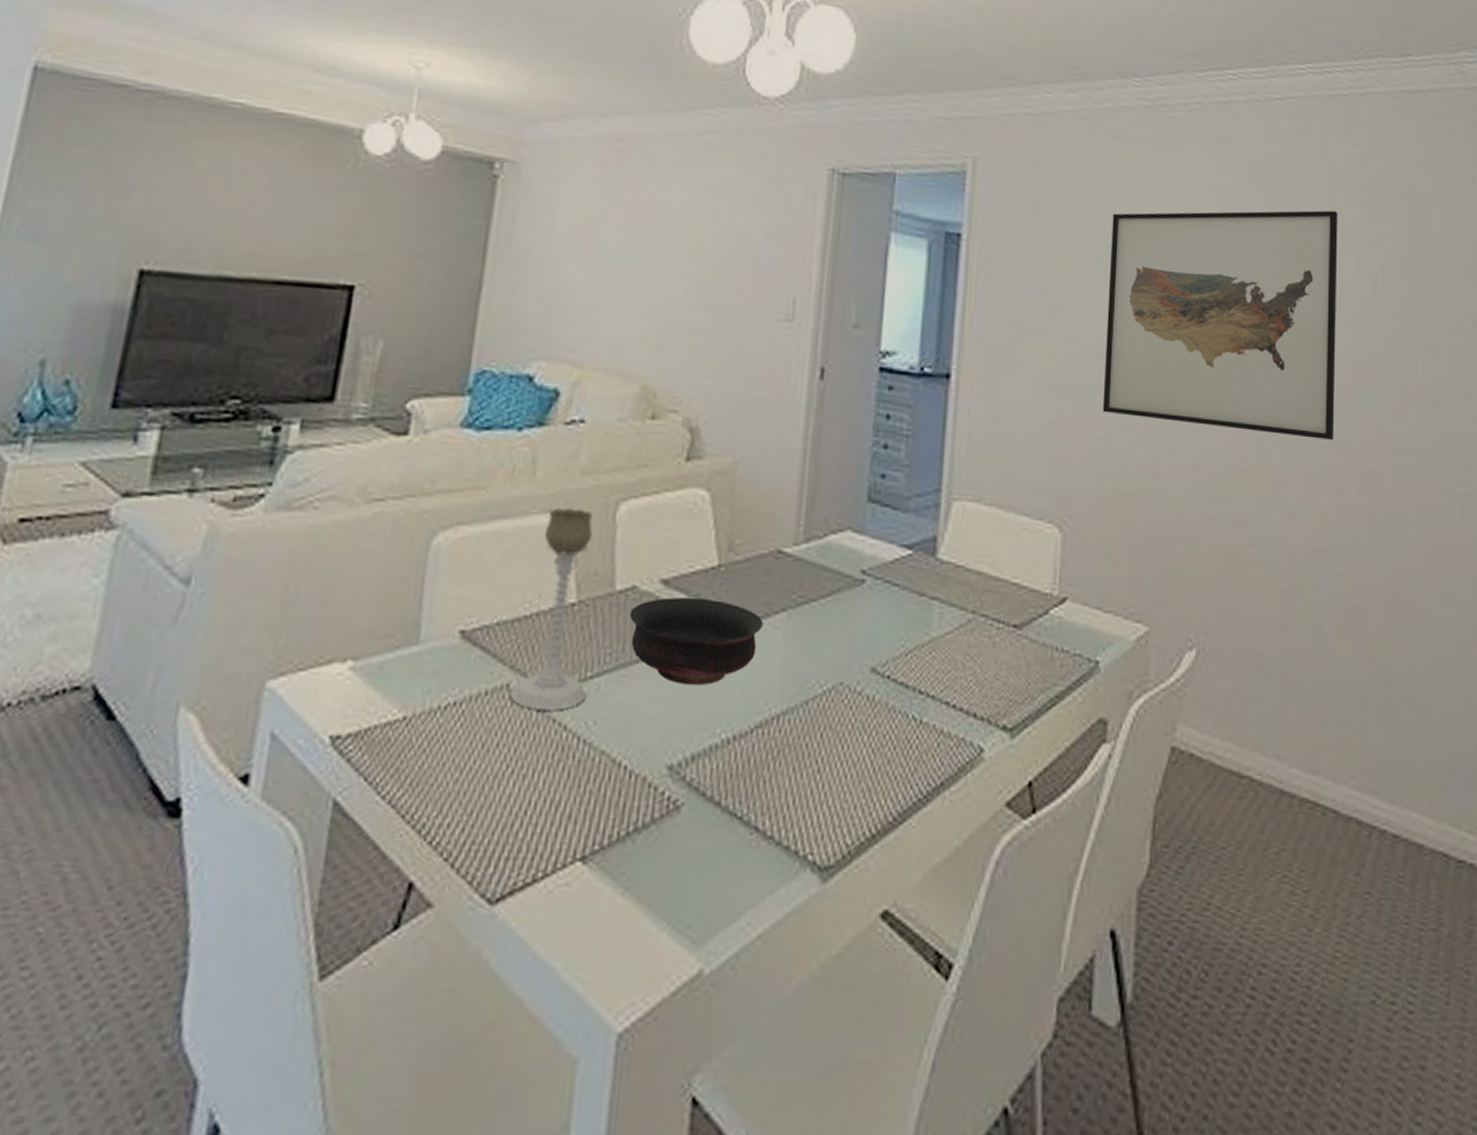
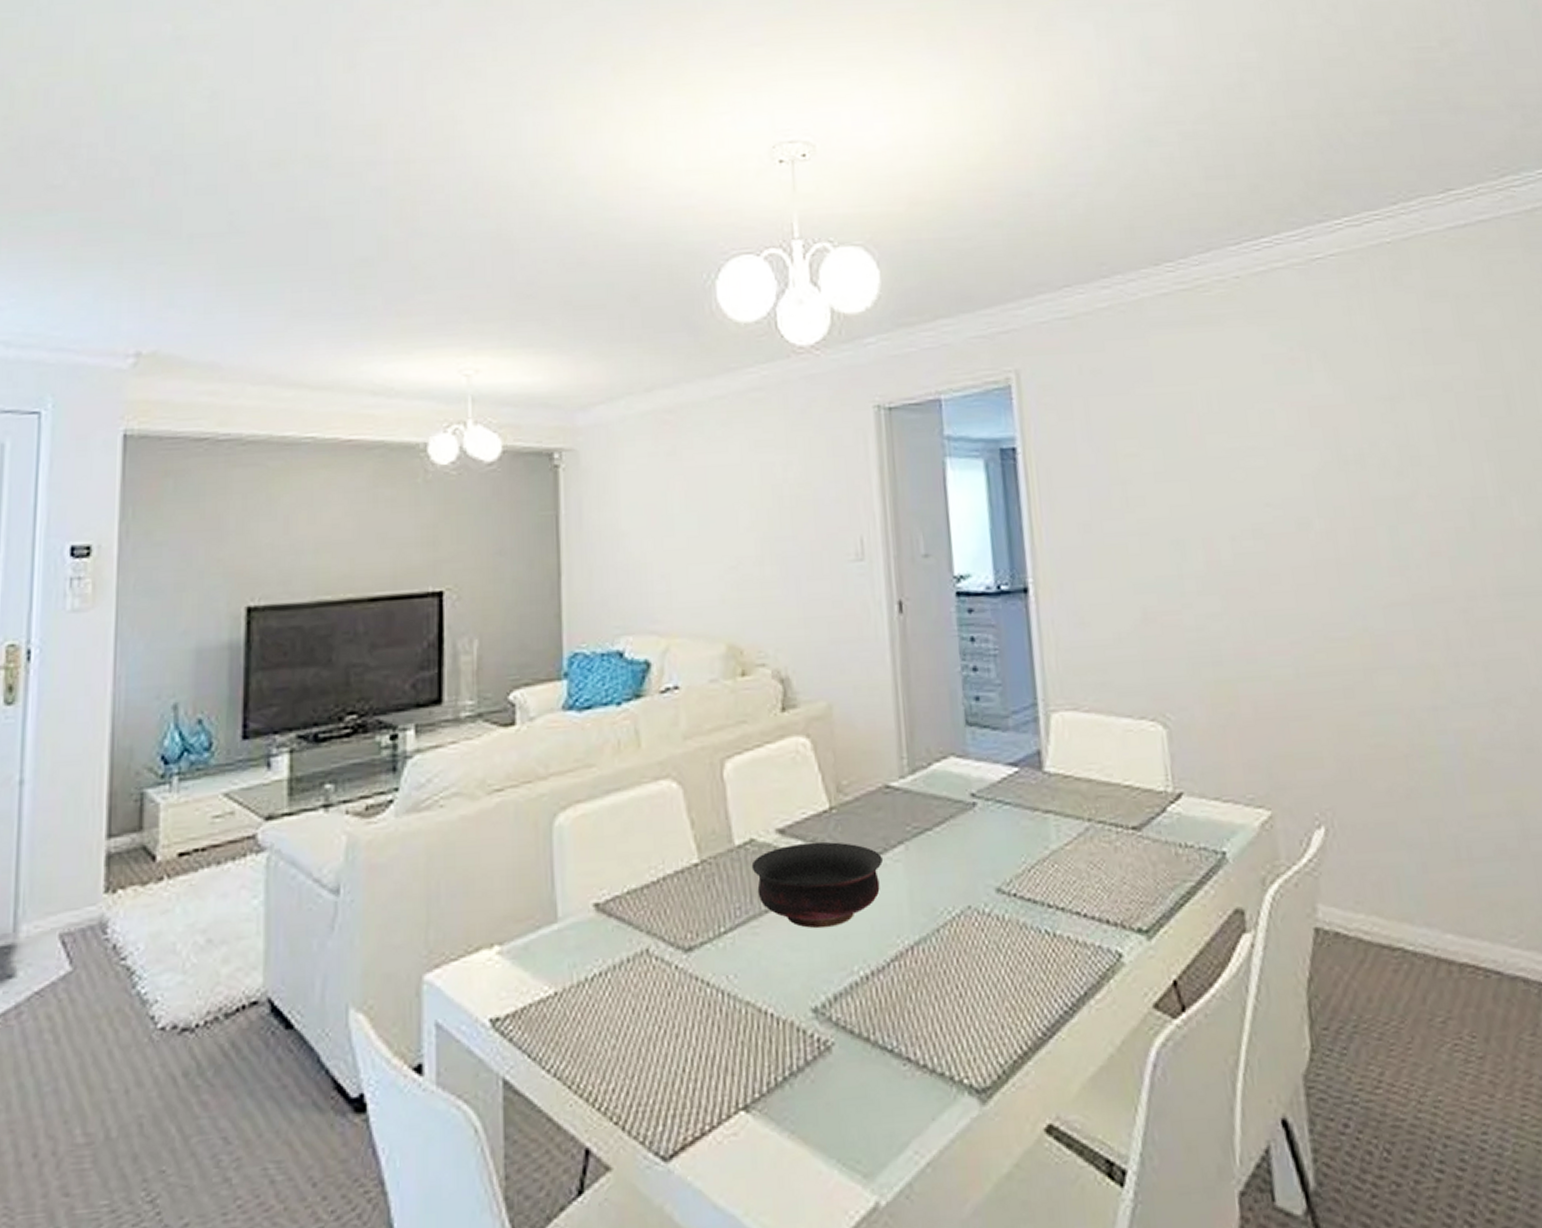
candle holder: present [510,508,593,711] -> none [651,772,724,971]
wall art: present [1102,210,1338,440] -> none [1166,362,1435,603]

